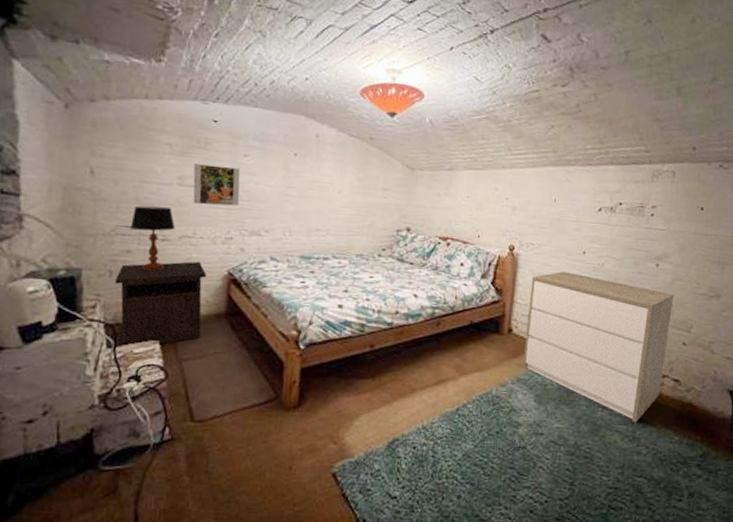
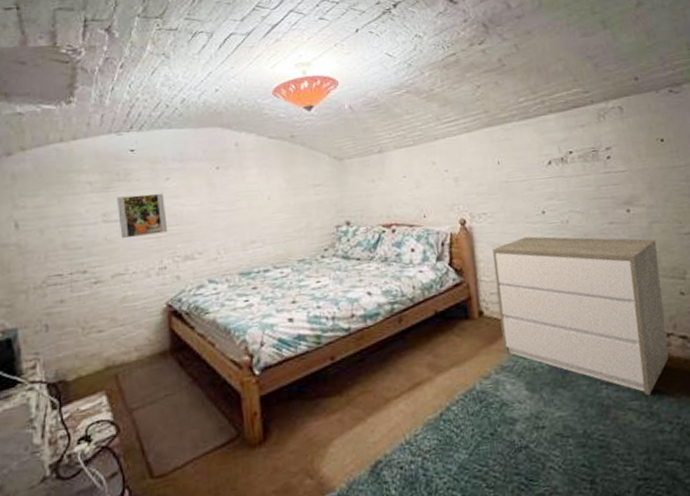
nightstand: present [115,261,207,345] -> none [52,298,148,403]
table lamp: present [130,205,176,271] -> none [61,248,107,318]

